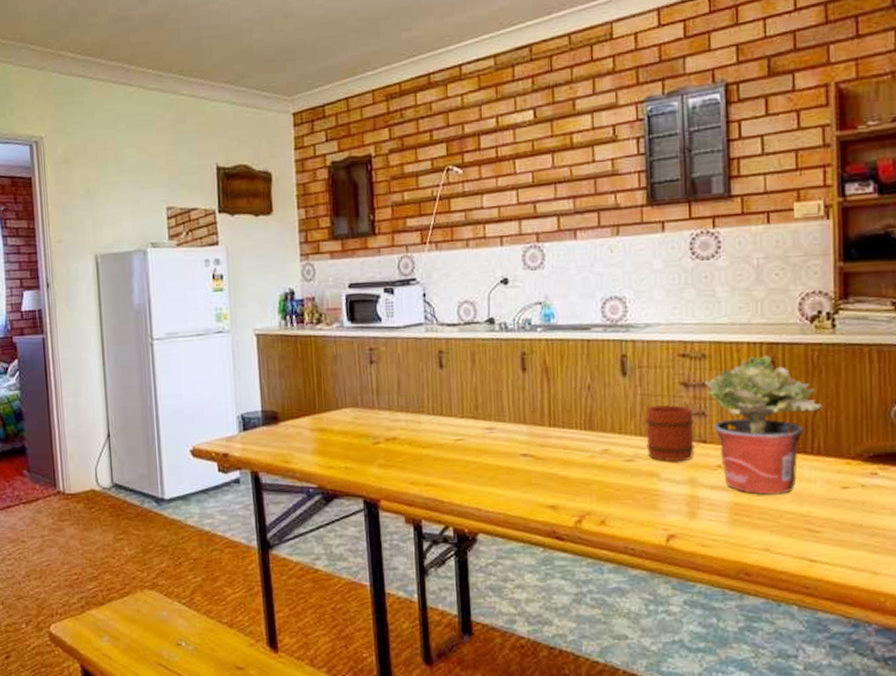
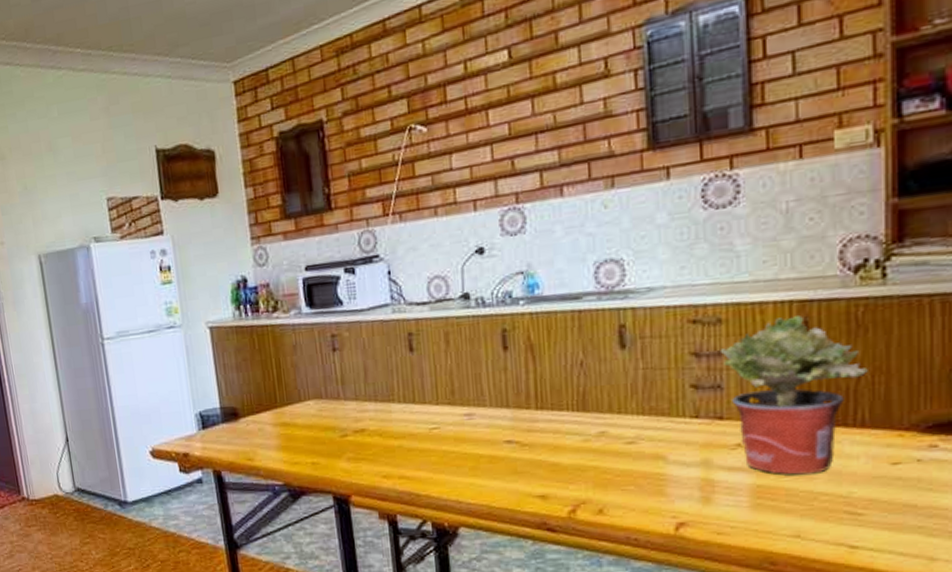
mug: present [645,404,695,462] -> none [649,378,709,443]

